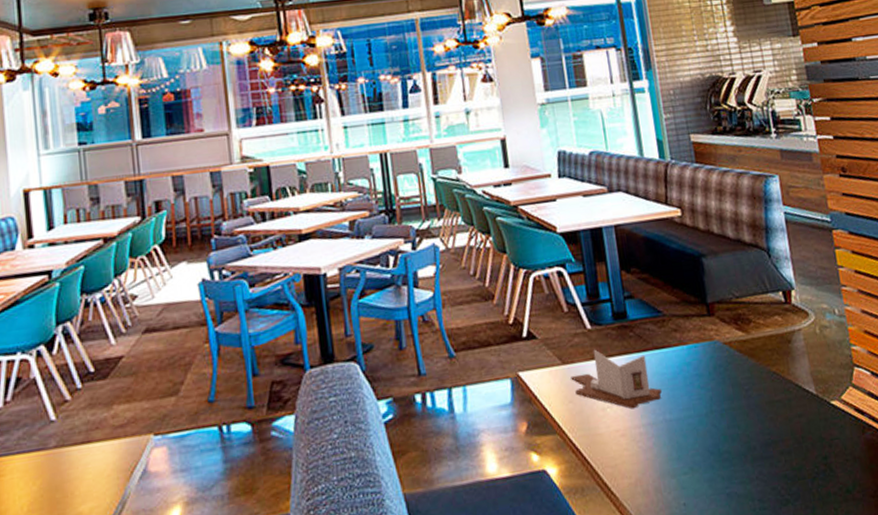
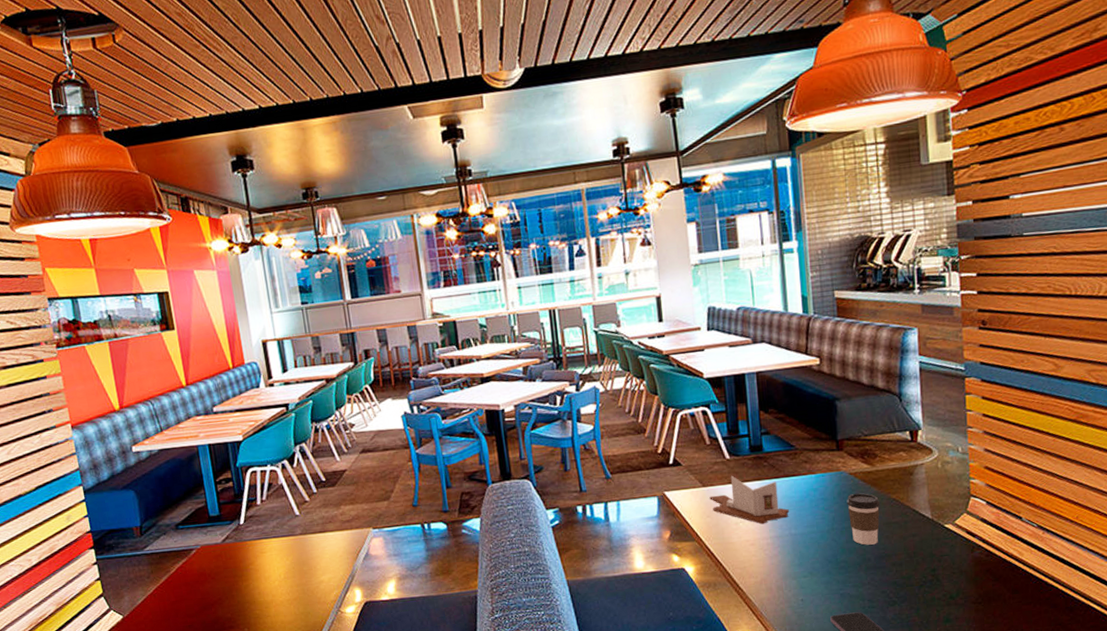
coffee cup: none [723,366,762,430] -> present [846,493,881,545]

